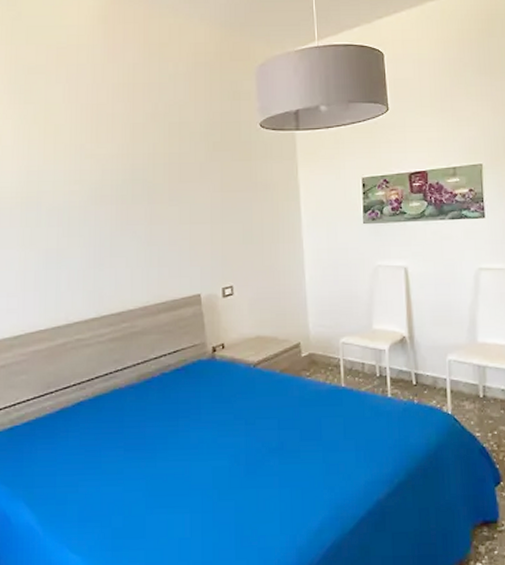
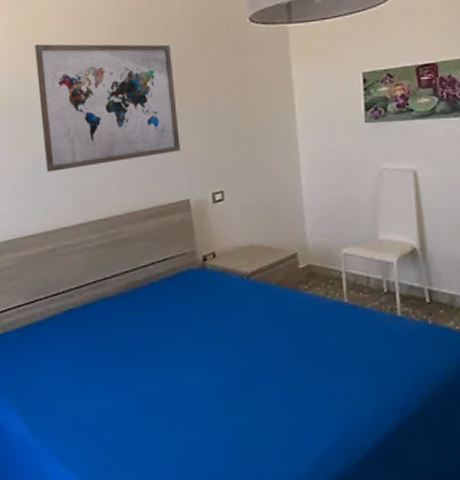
wall art: none [46,141,192,268] -> present [34,44,180,172]

